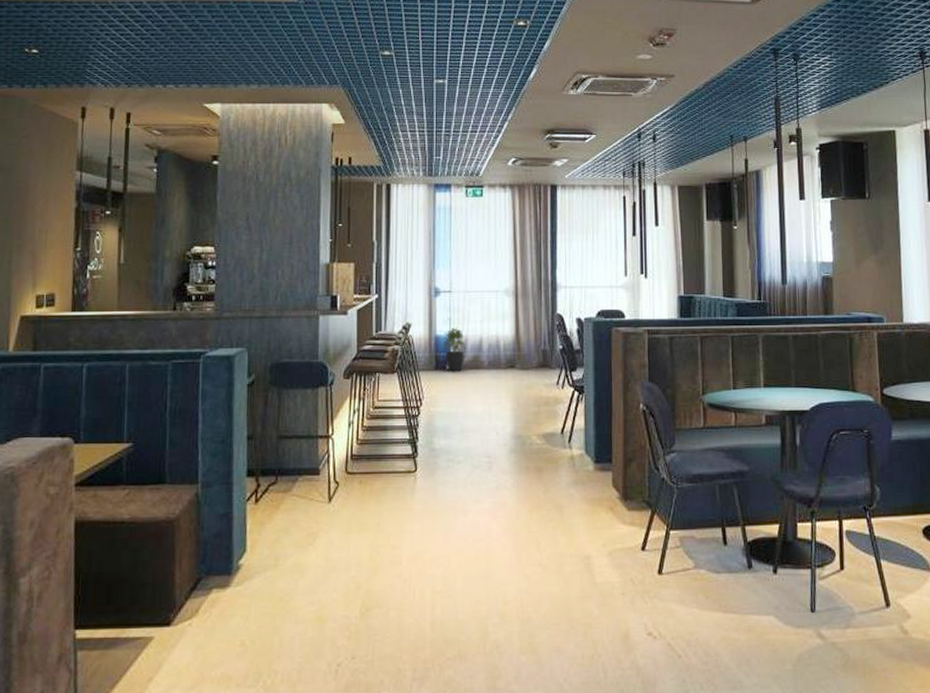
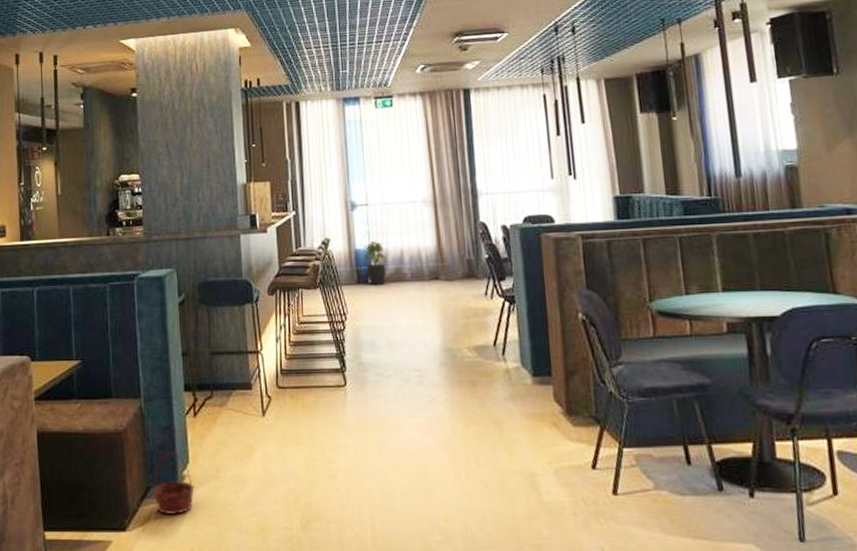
basket: none [204,540,250,608] -> present [153,452,195,516]

